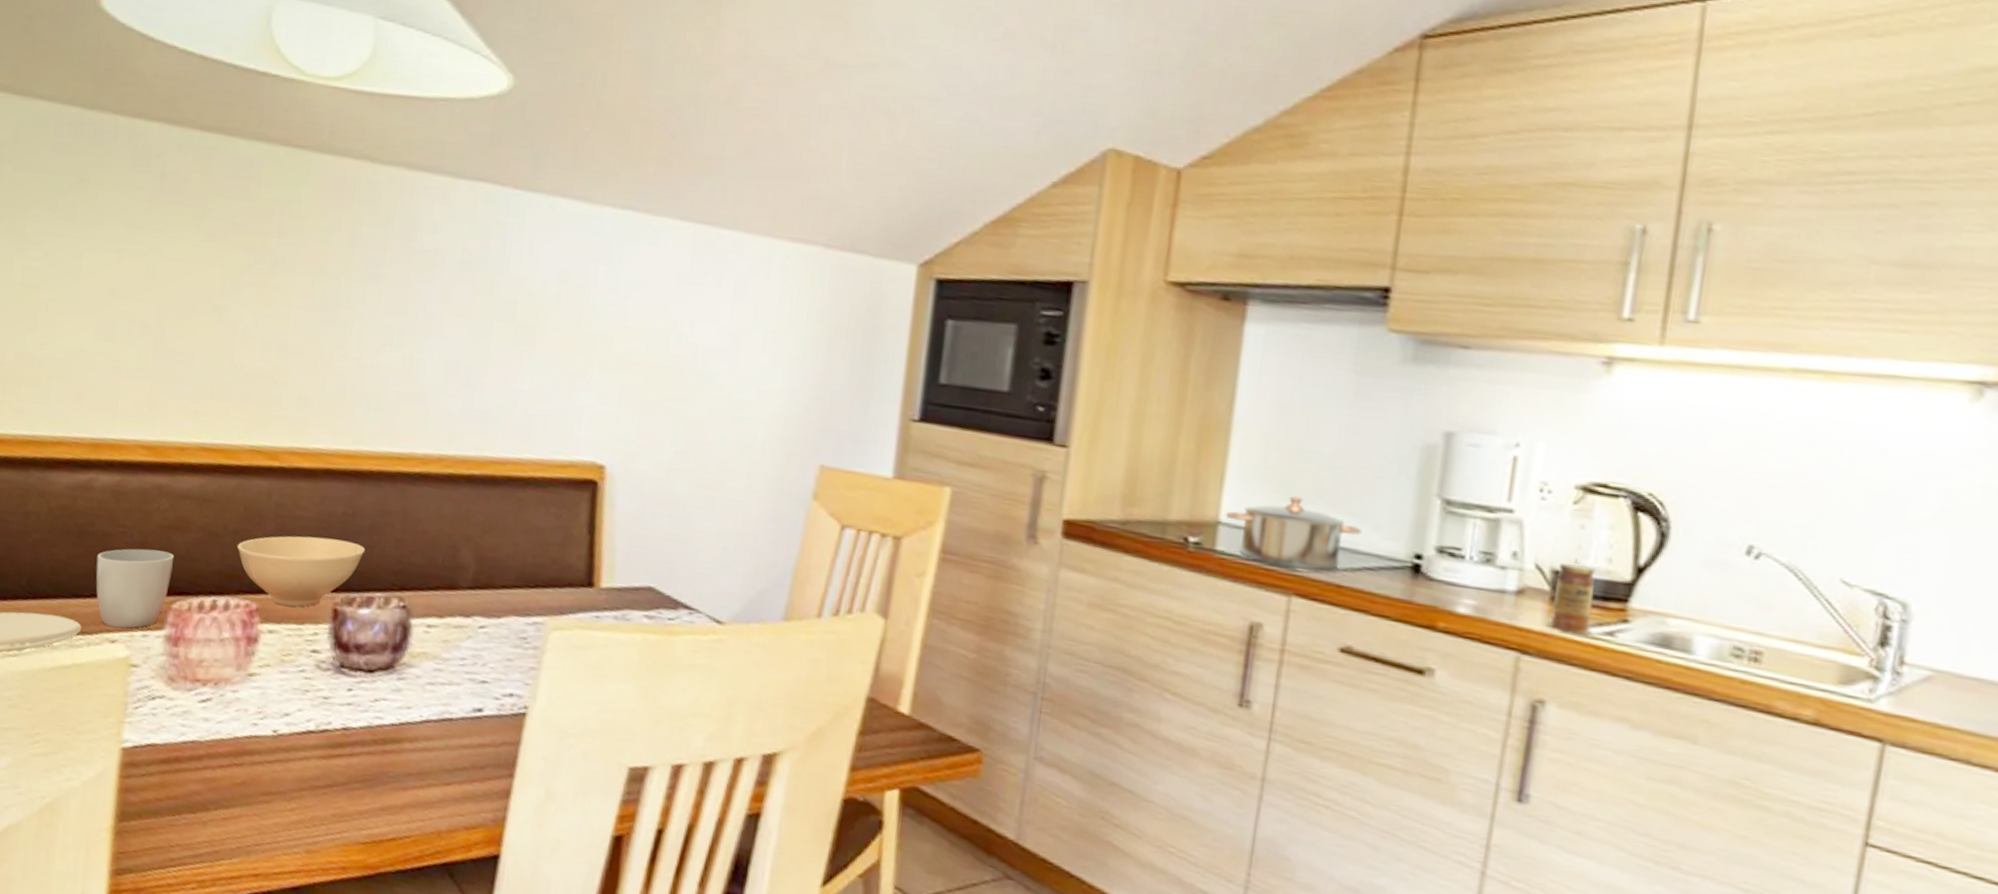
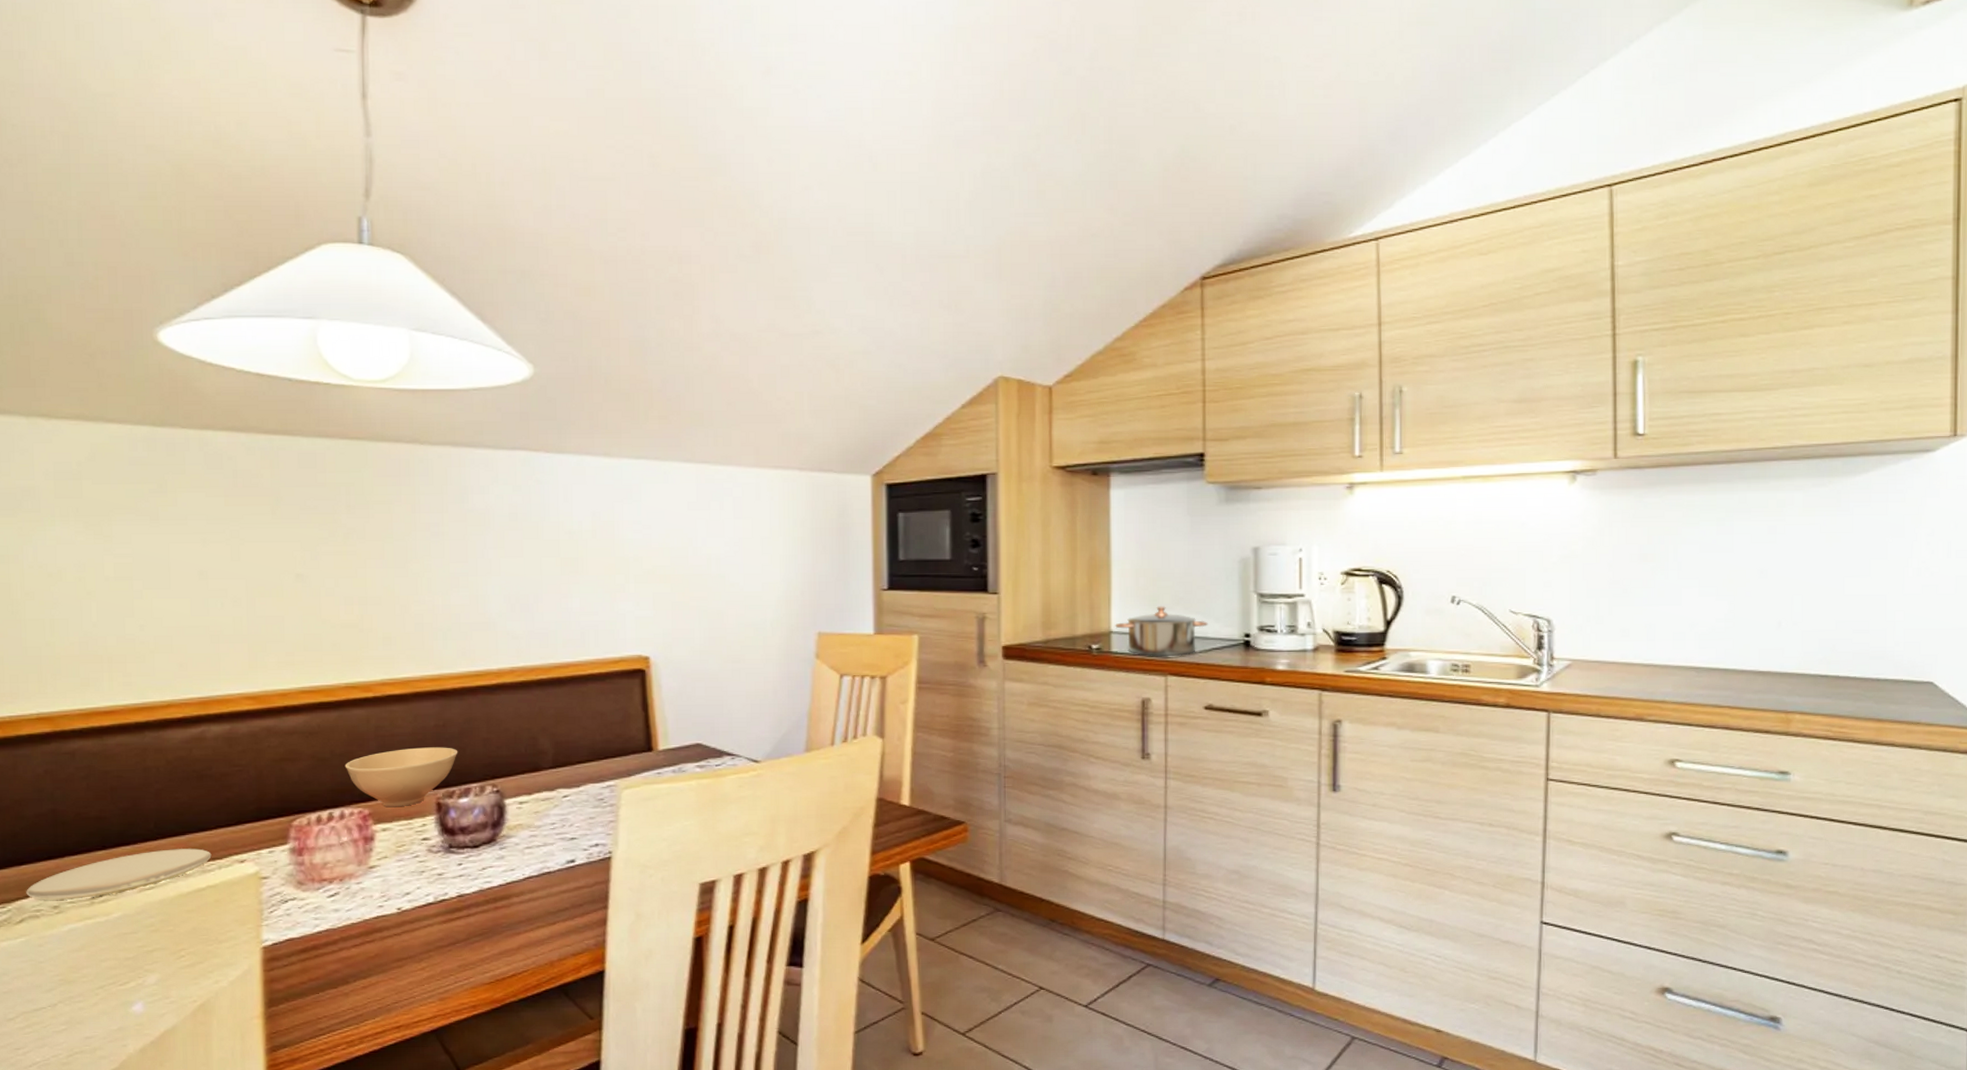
cup: present [95,548,175,628] -> none [218,780,290,850]
canister: present [1544,563,1596,635] -> none [1334,624,1366,672]

